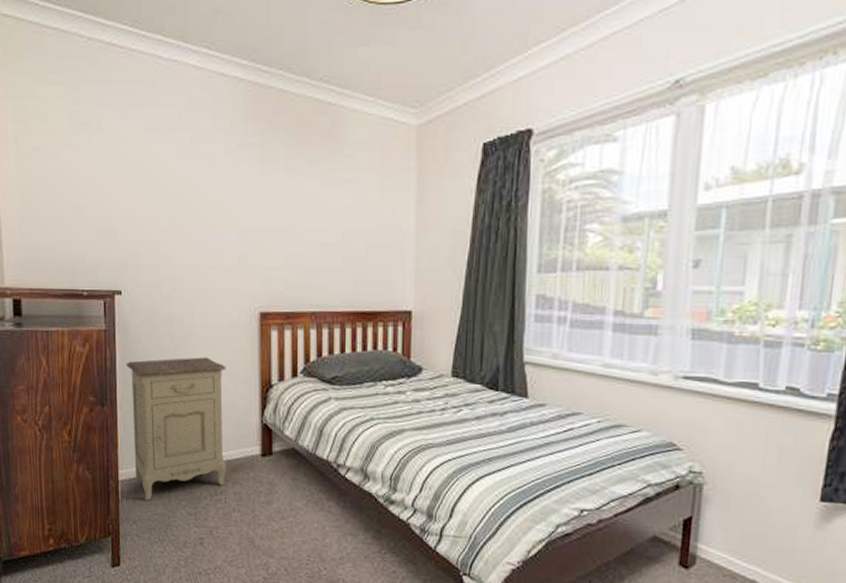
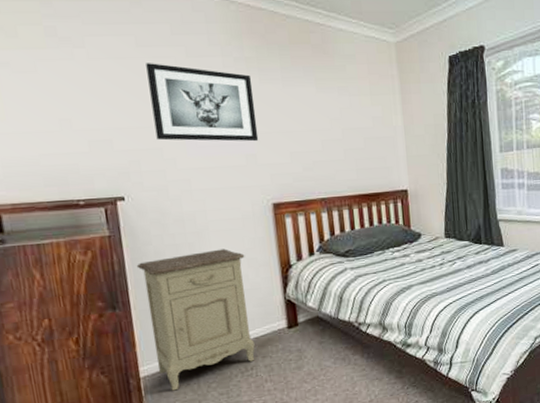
wall art: none [153,149,253,240] -> present [146,63,259,142]

